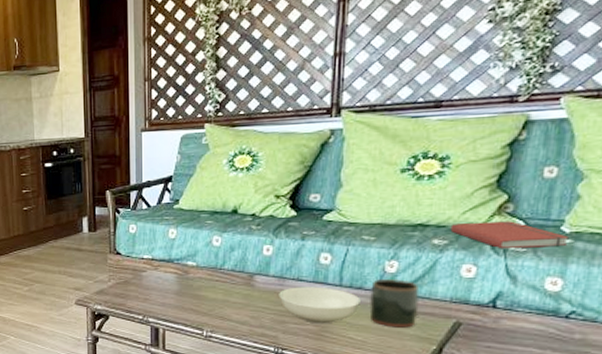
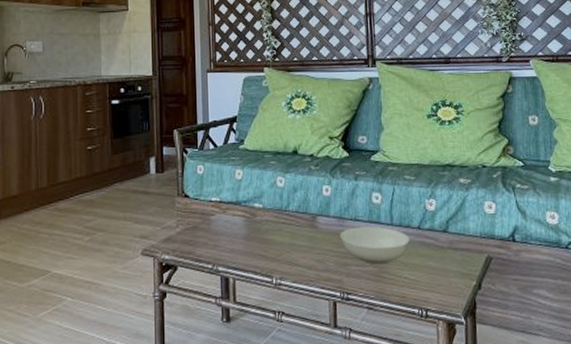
mug: present [369,279,420,328] -> none [417,217,457,265]
book: present [450,221,569,249] -> none [471,162,556,187]

